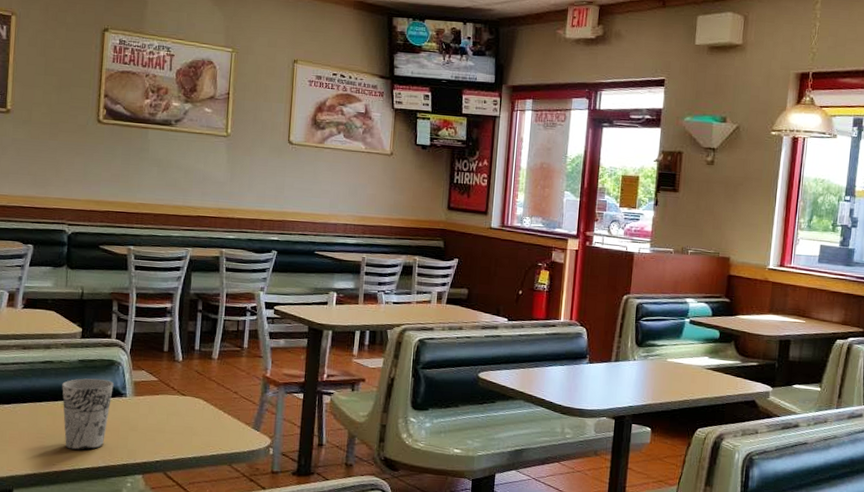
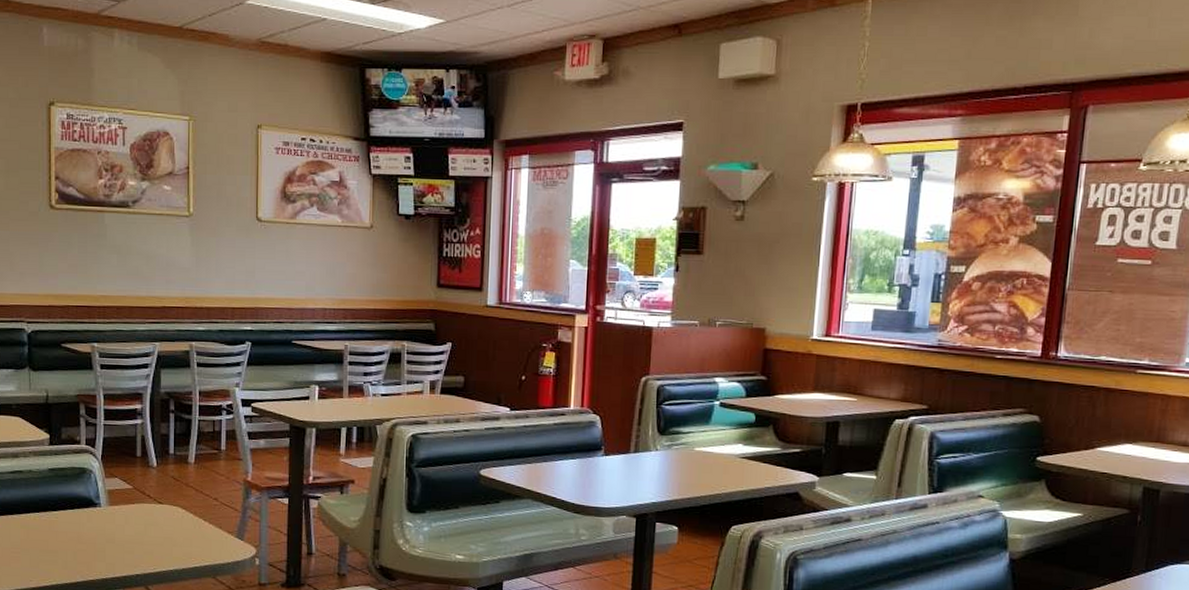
cup: present [62,378,114,450] -> none [33,488,87,565]

